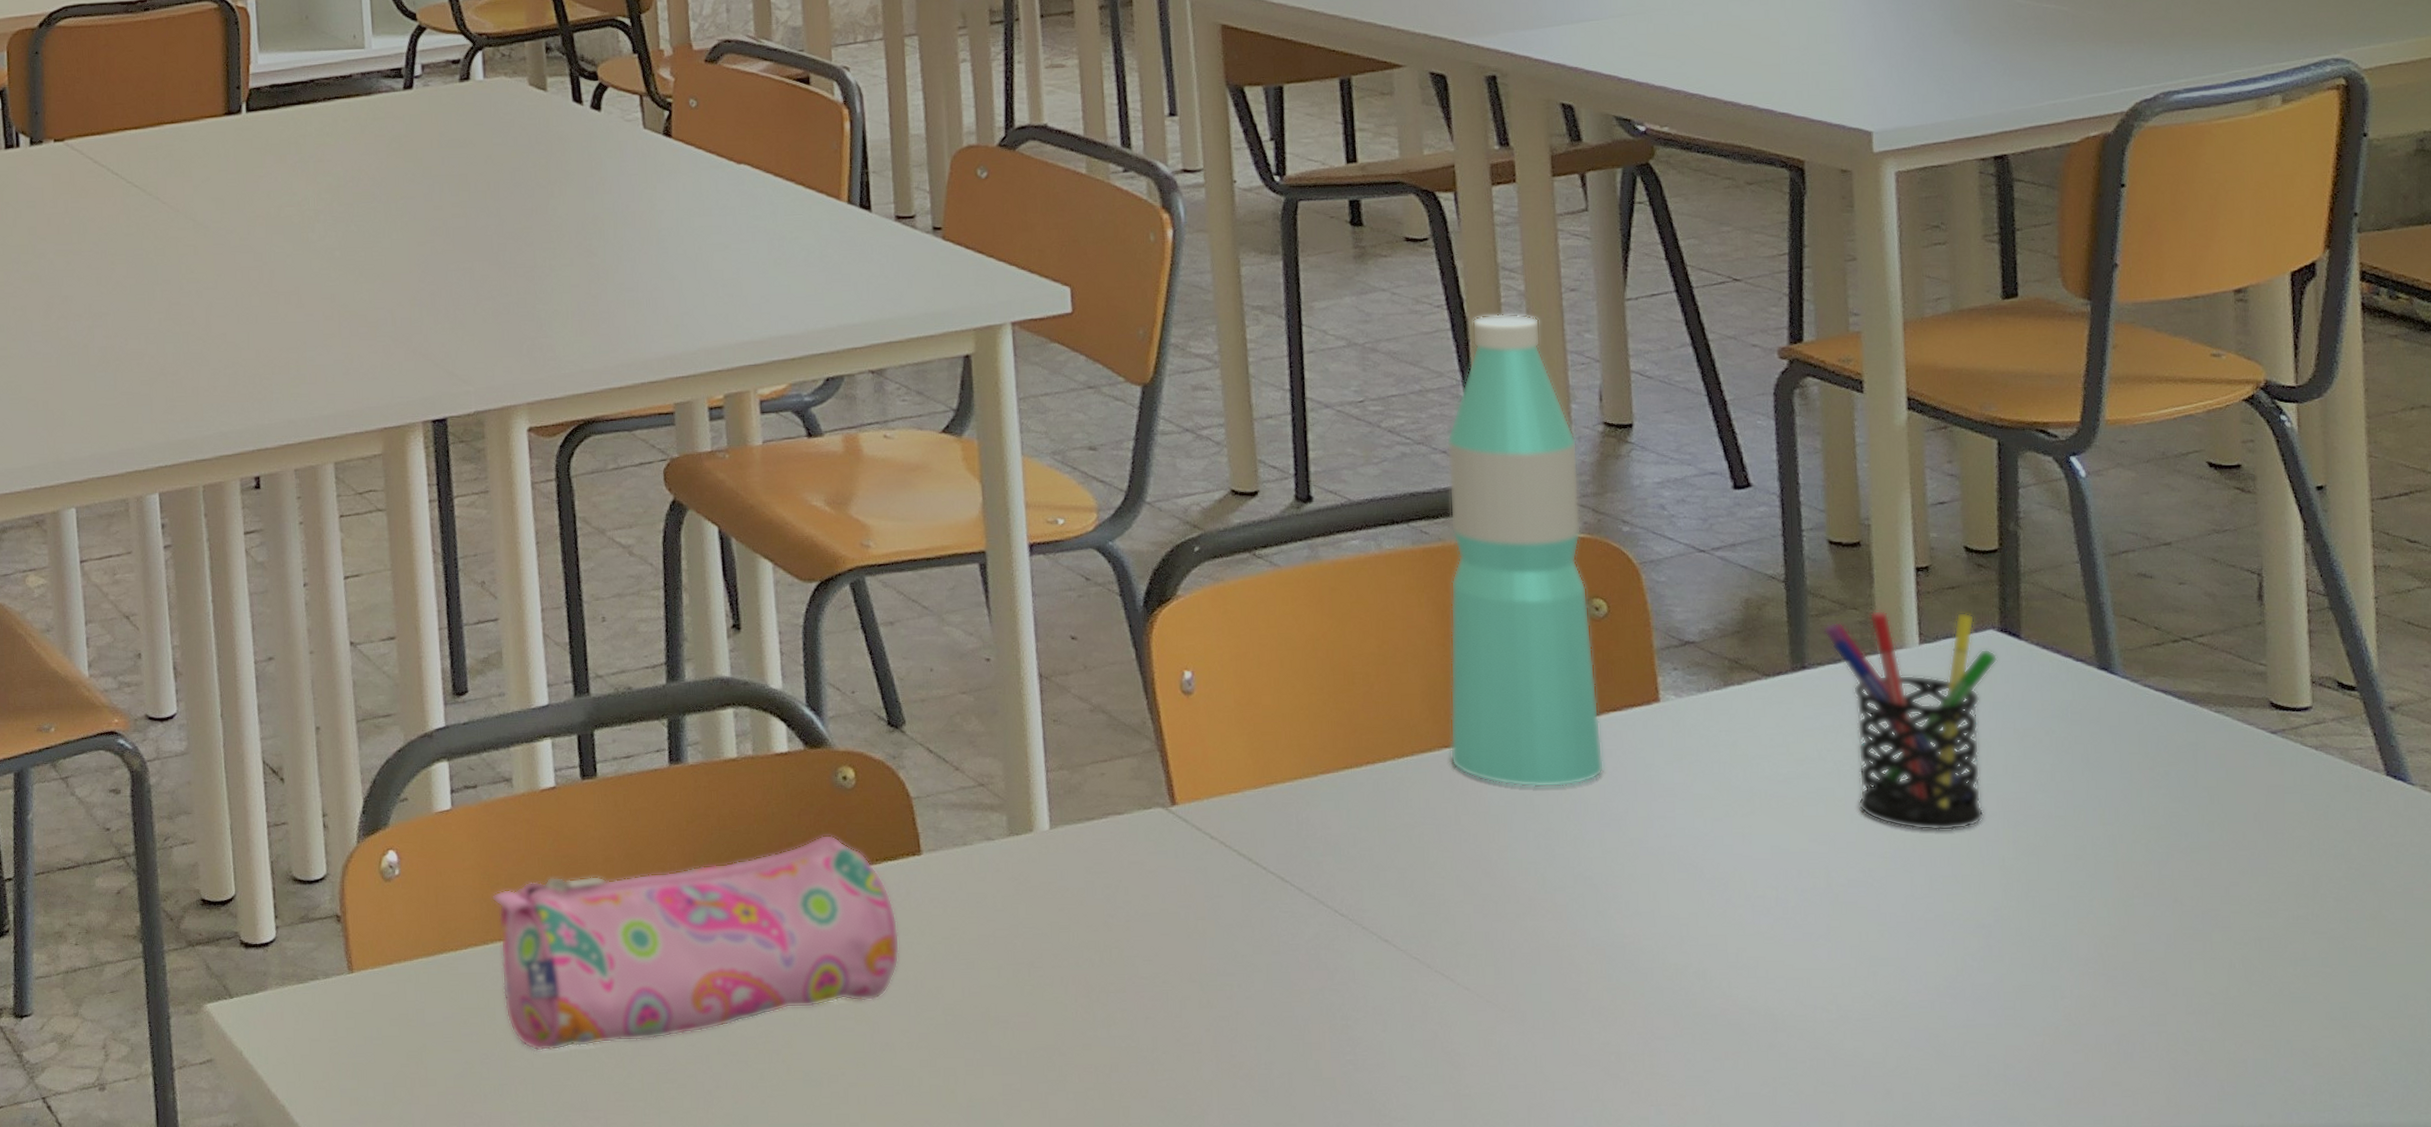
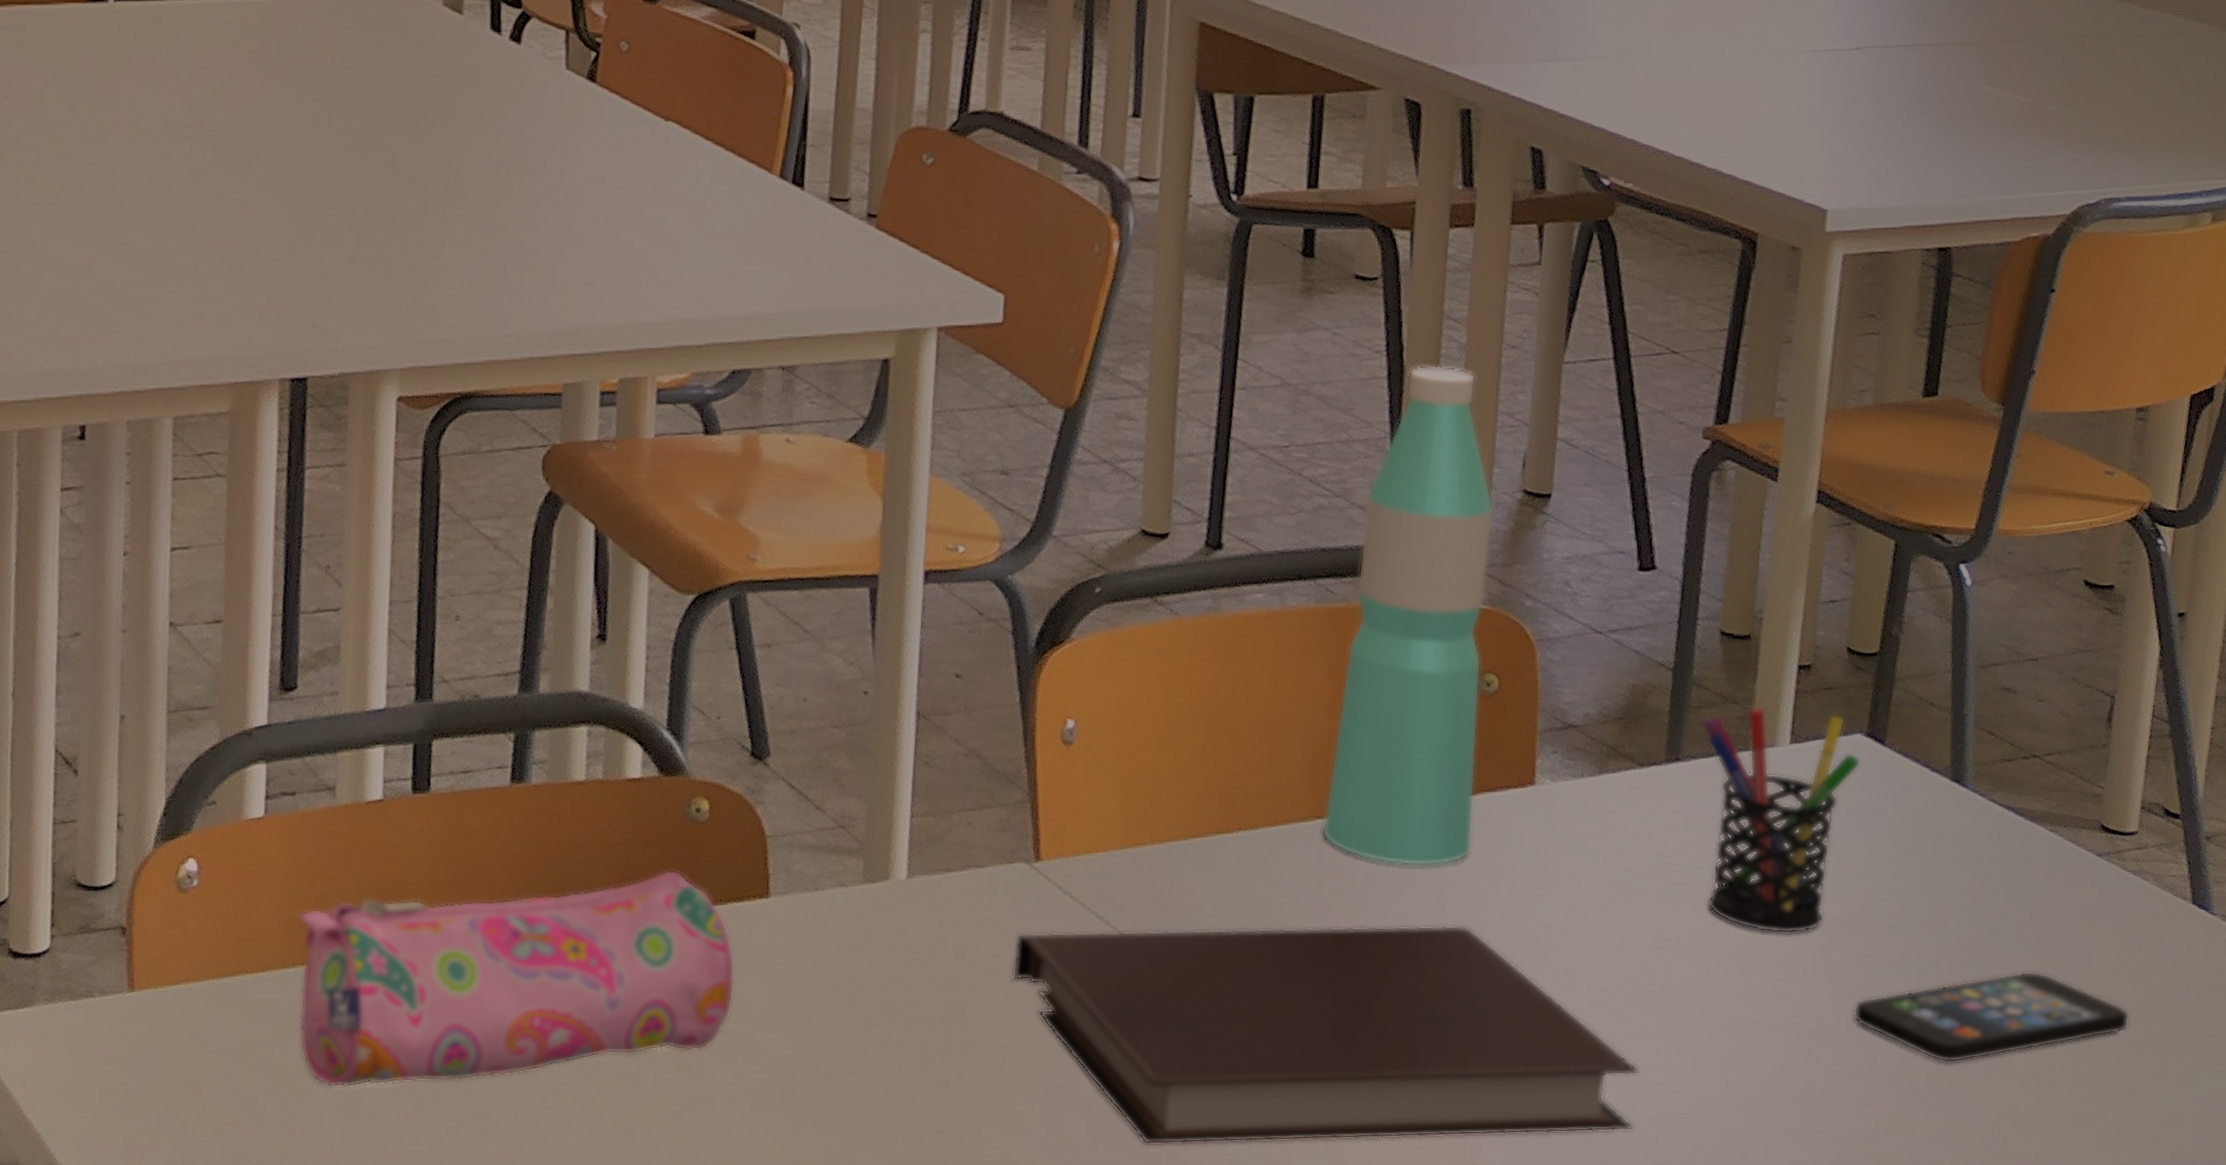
notebook: none [1162,842,1816,1070] -> present [1012,925,1639,1145]
smartphone: none [2032,853,2338,951] -> present [1853,971,2130,1063]

